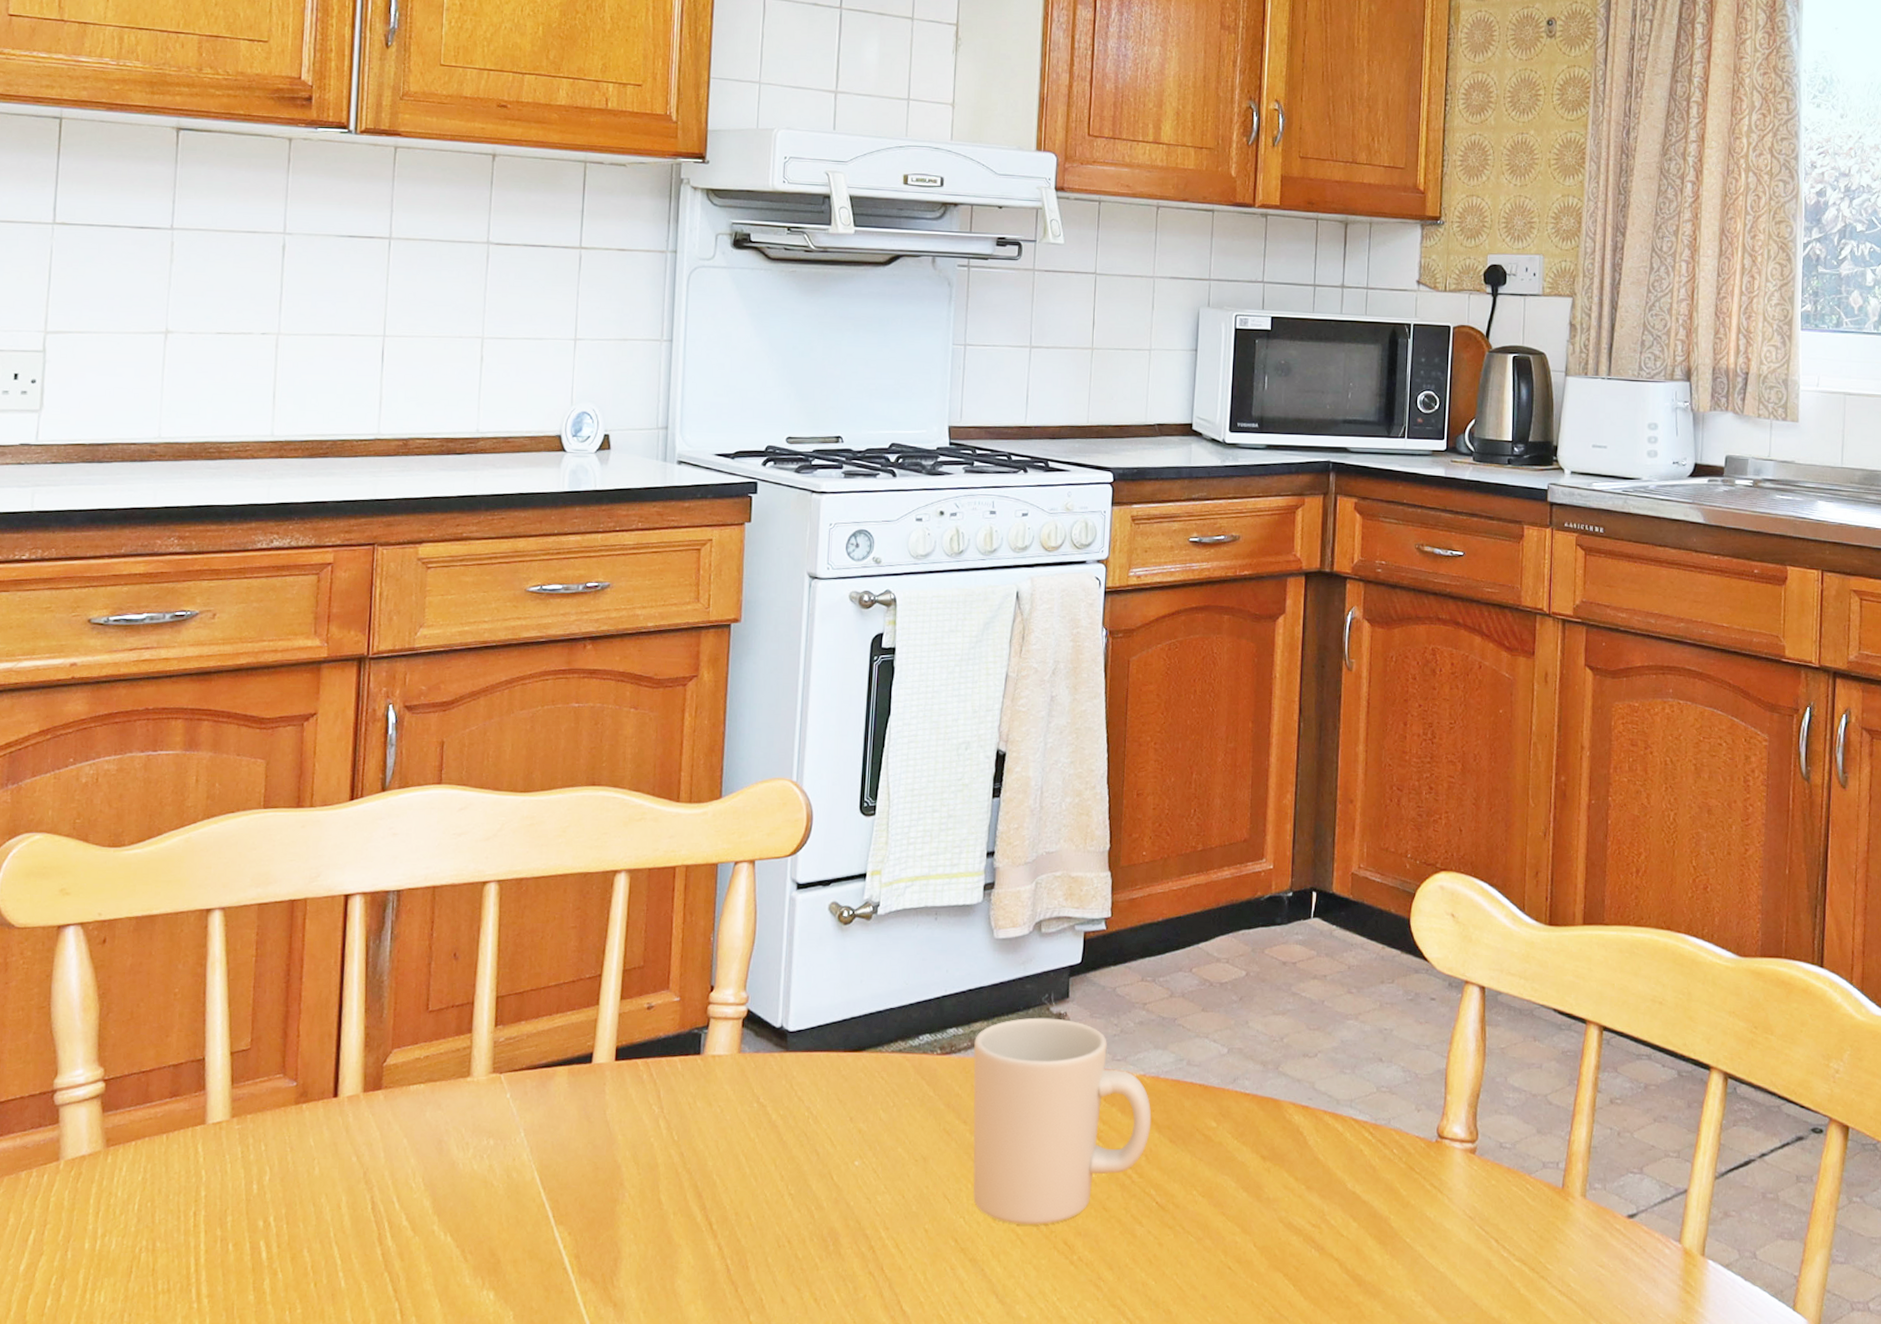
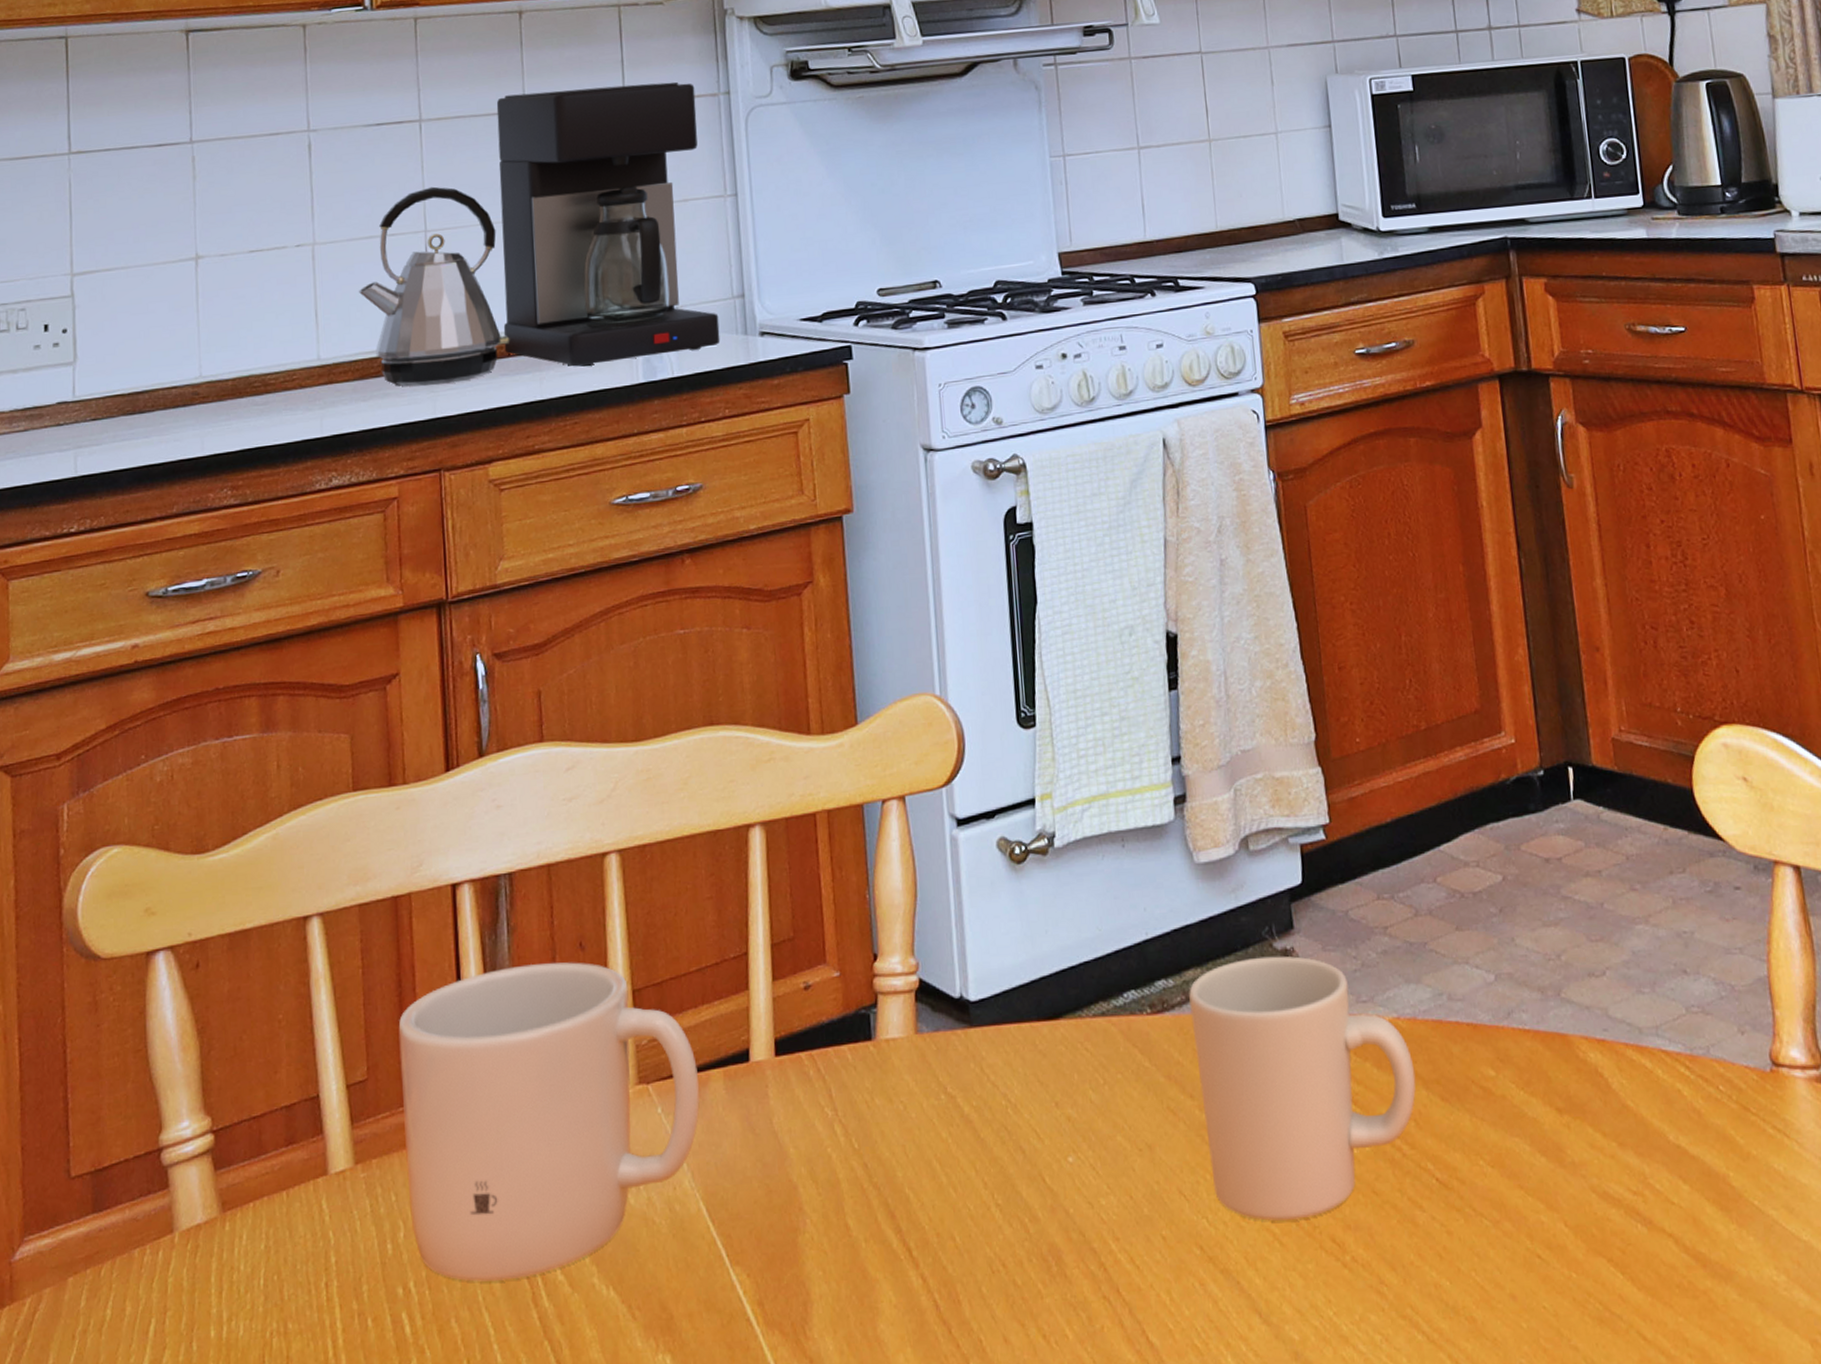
mug: none [277,967,547,1222] -> present [398,962,700,1282]
kettle: none [316,297,451,471] -> present [359,186,510,387]
coffee maker: none [445,227,646,471] -> present [496,82,720,366]

